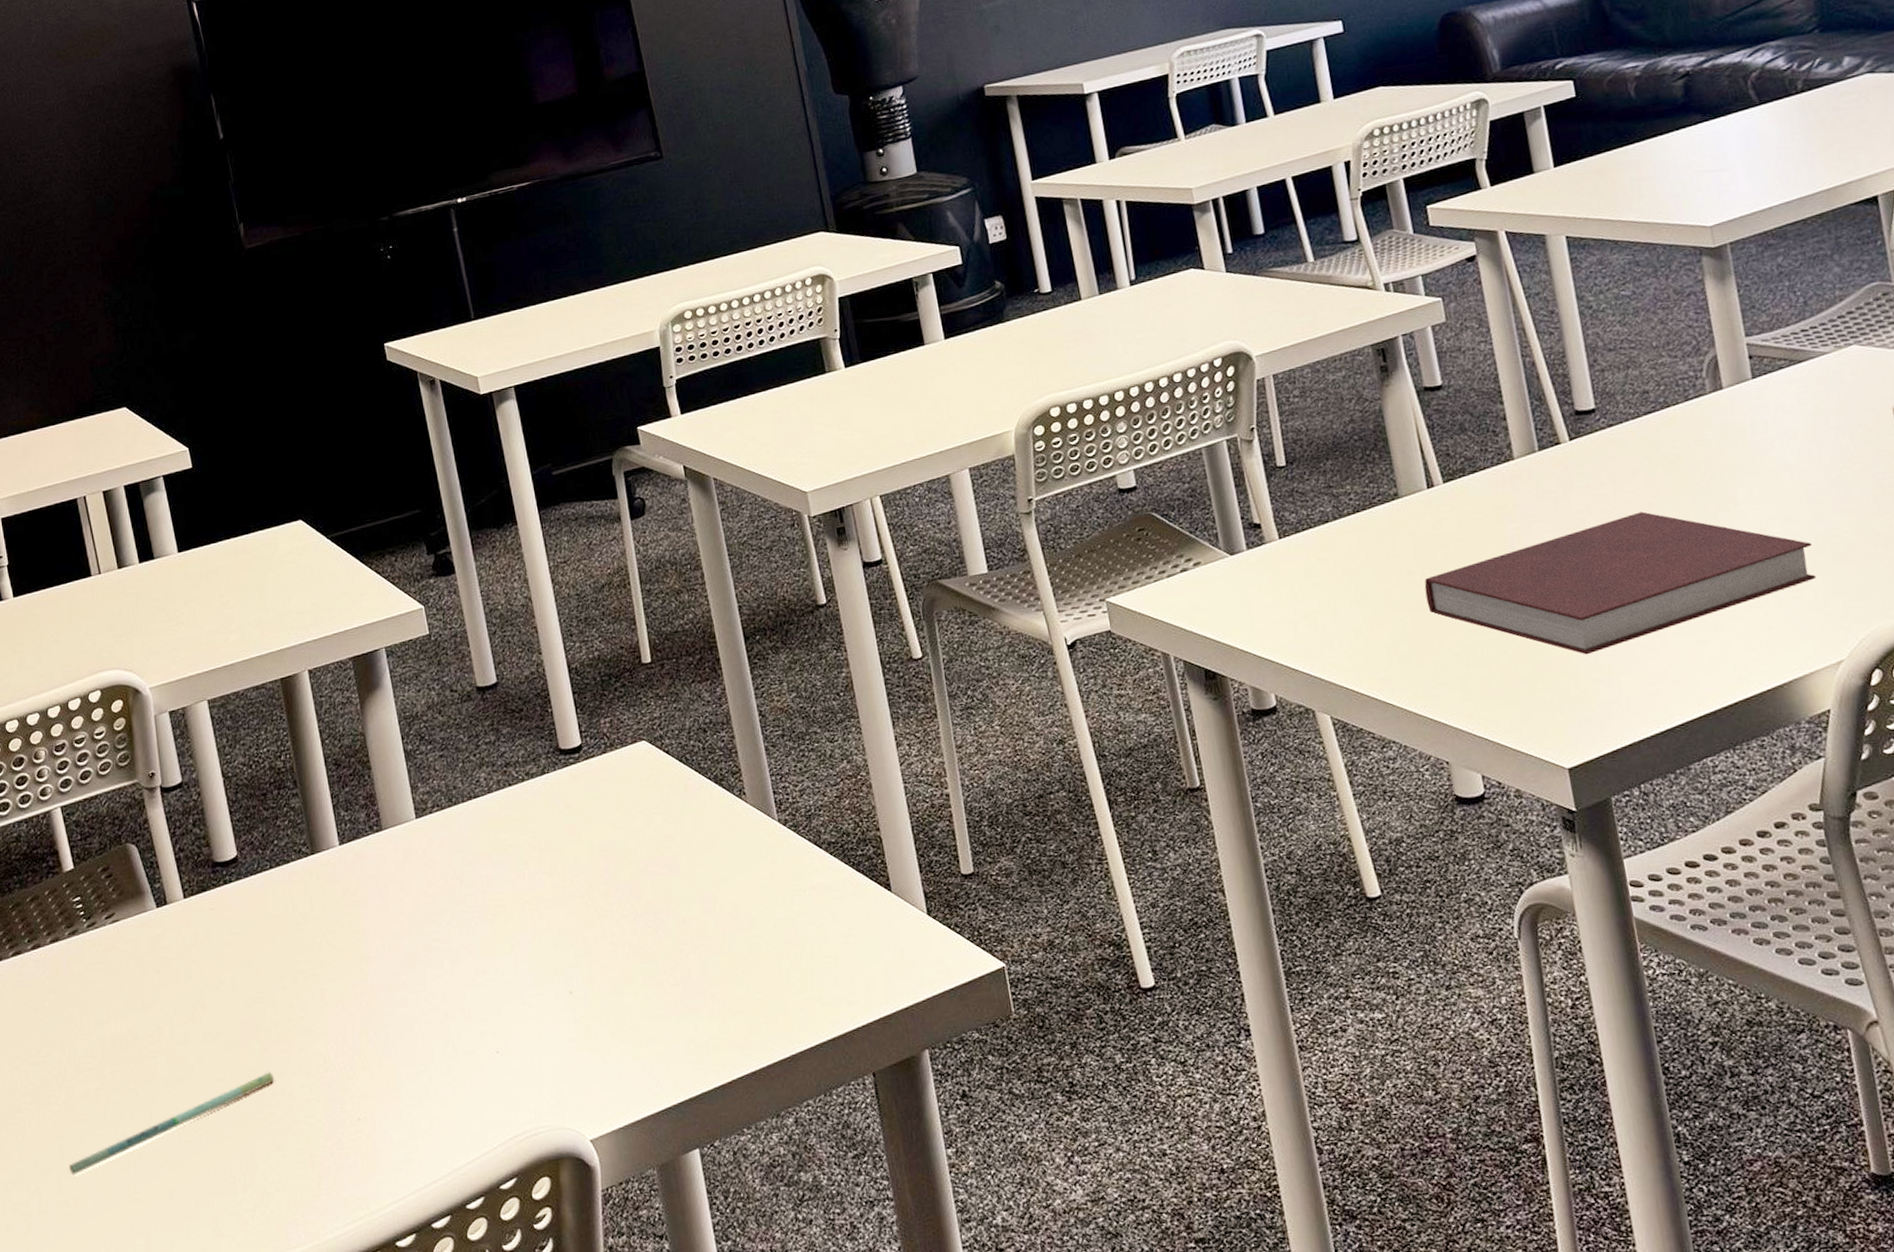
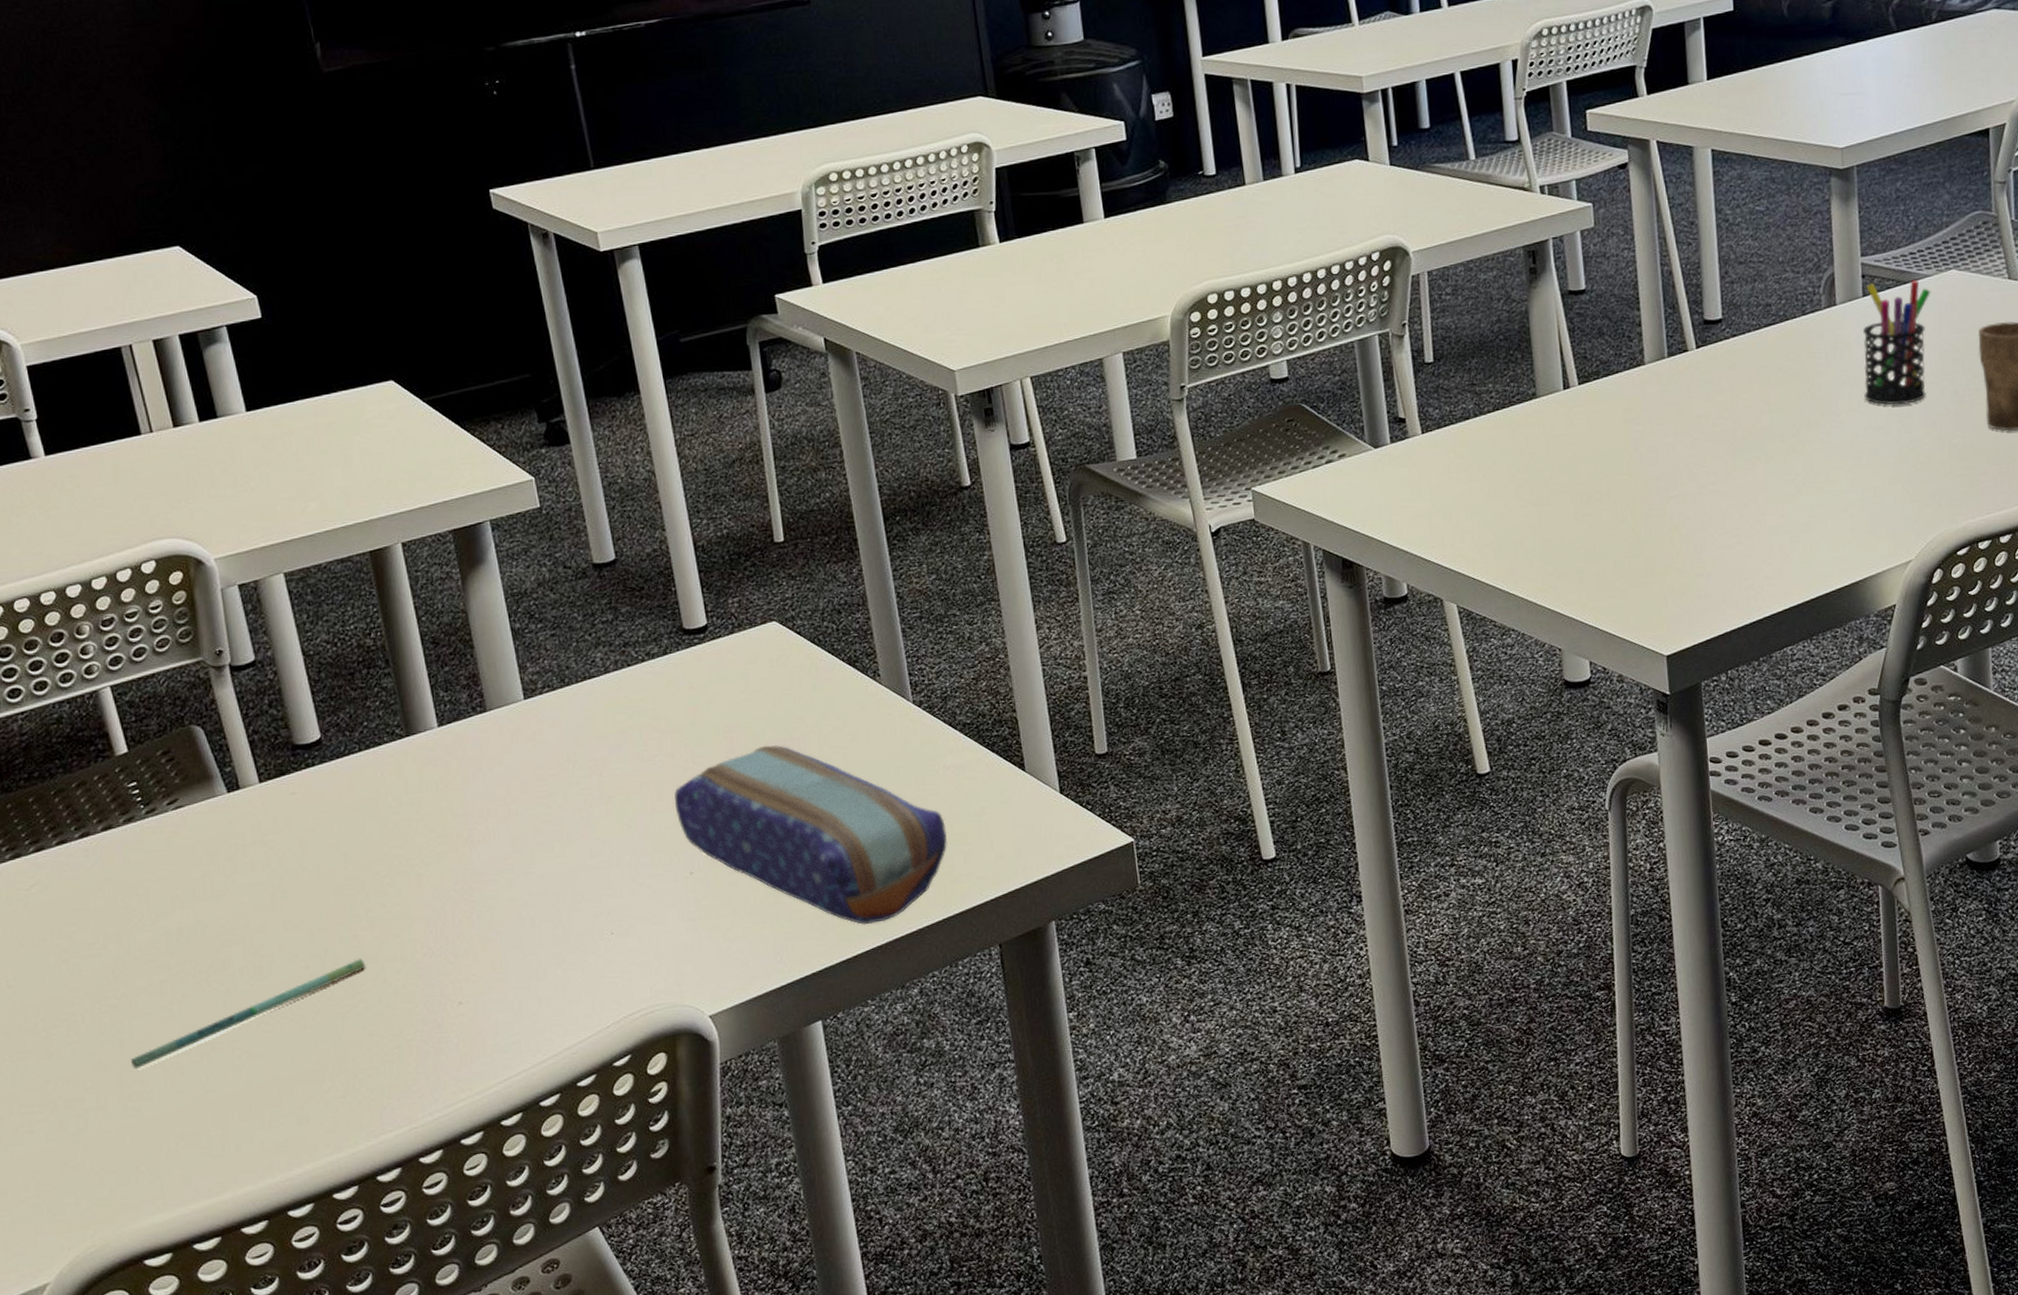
pencil case: none [554,863,817,1050] -> present [674,744,947,925]
notebook: present [1424,511,1817,655] -> none [1553,418,1897,551]
pen holder: none [1755,358,1839,492] -> present [1862,280,1931,405]

